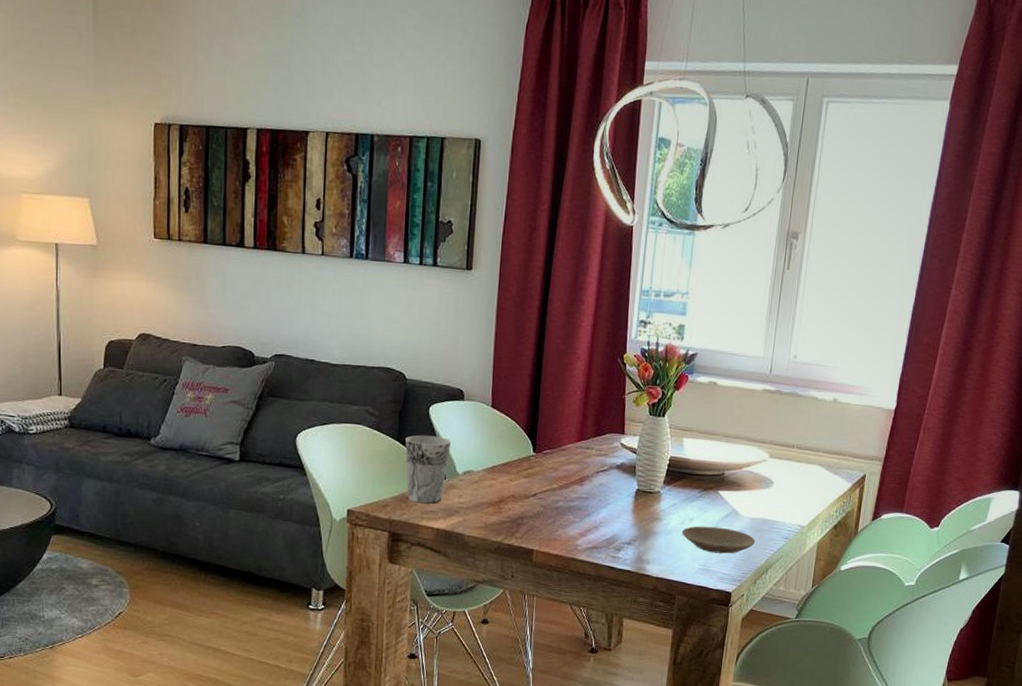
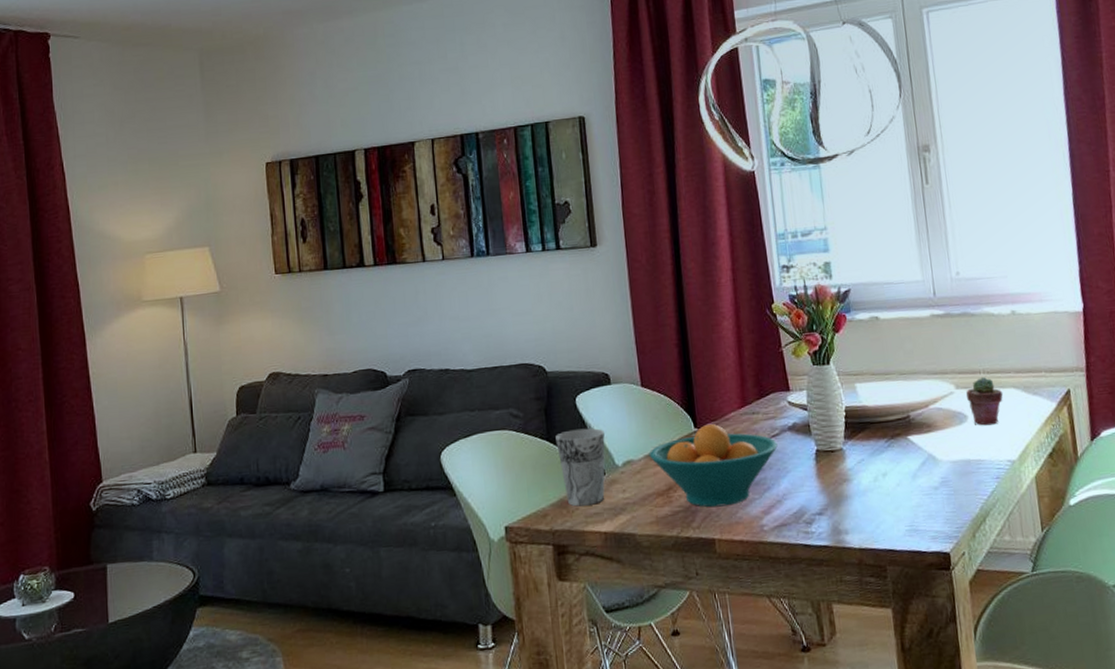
fruit bowl: none [488,450,604,524] -> present [648,423,778,508]
plate: present [681,526,756,554] -> none [876,477,964,509]
potted succulent: none [777,451,809,494] -> present [966,377,1003,426]

